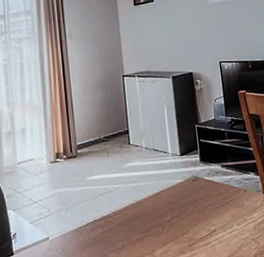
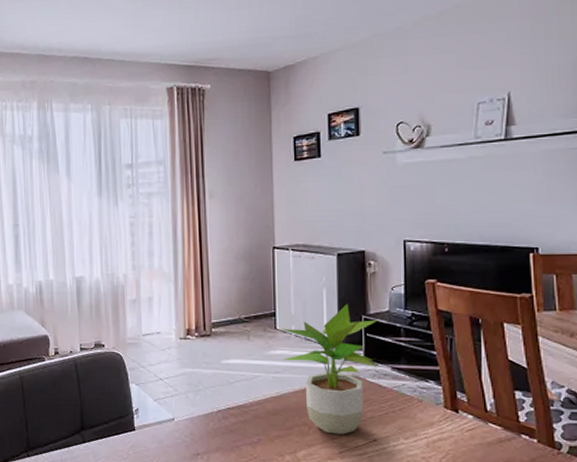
potted plant: none [134,117,211,230] -> present [281,304,378,435]

